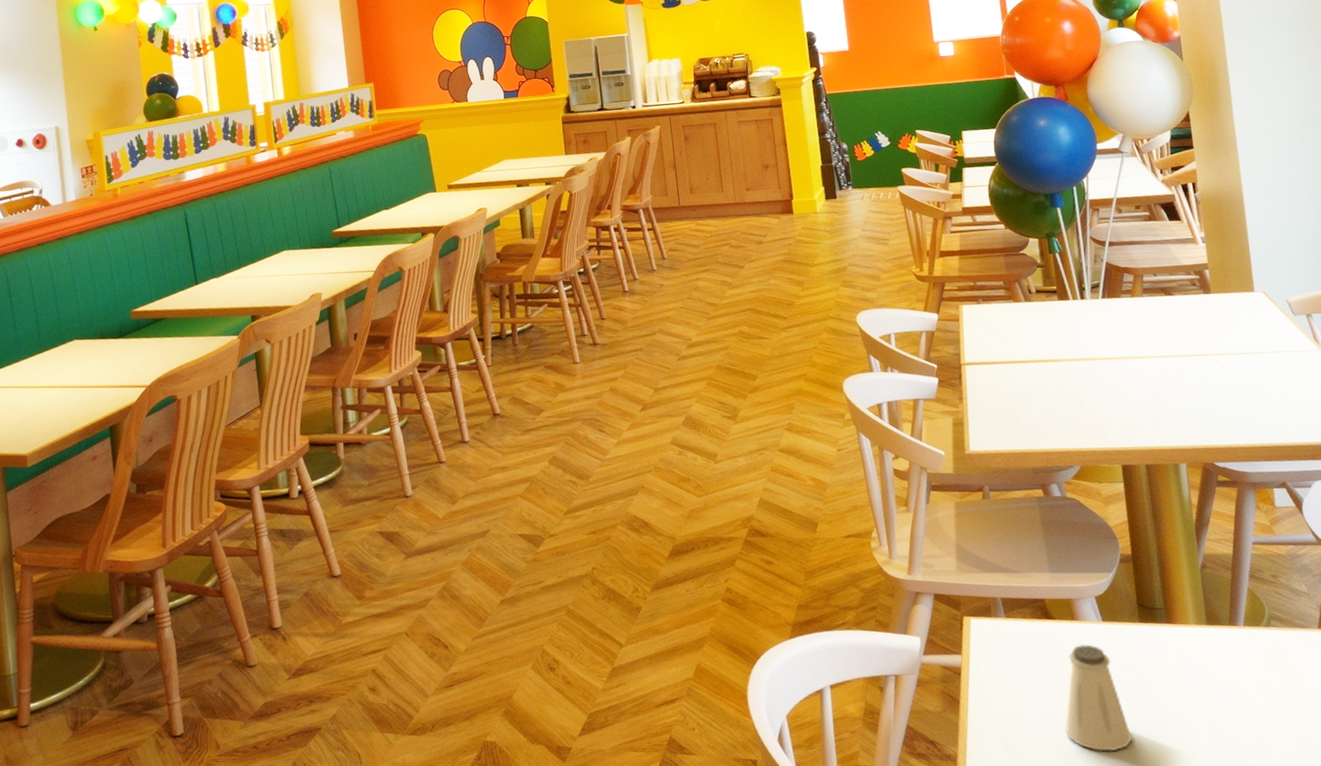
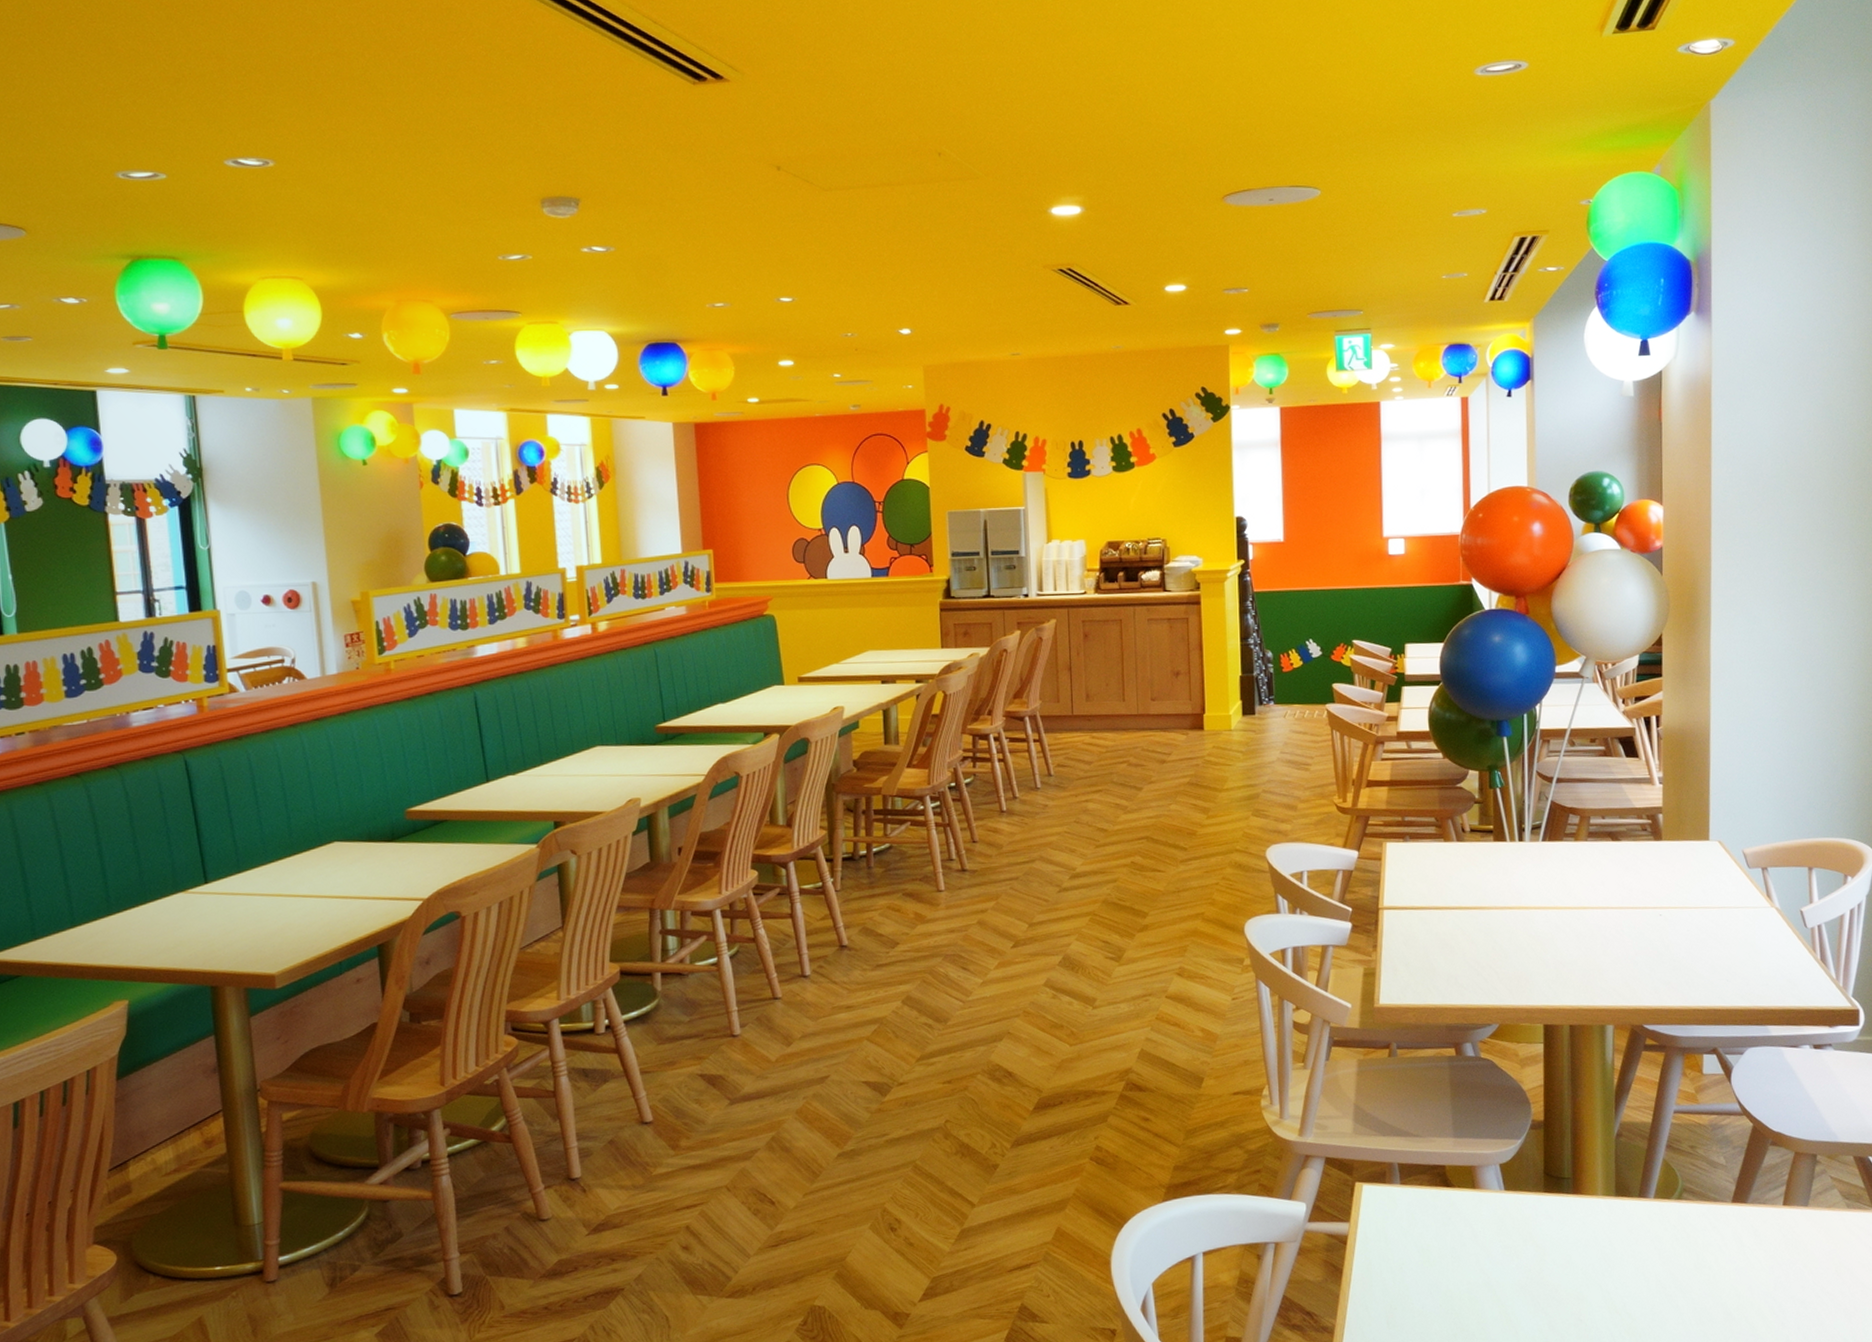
saltshaker: present [1064,644,1132,752] -> none [1453,1213,1523,1326]

